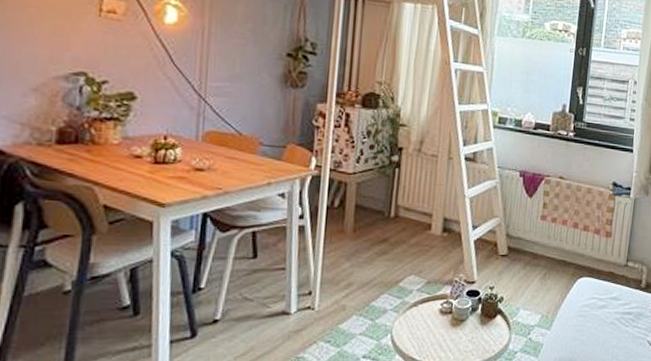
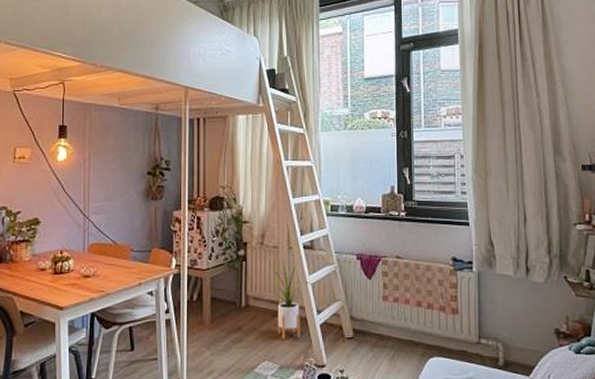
house plant: none [423,167,461,254] -> present [269,257,304,339]

